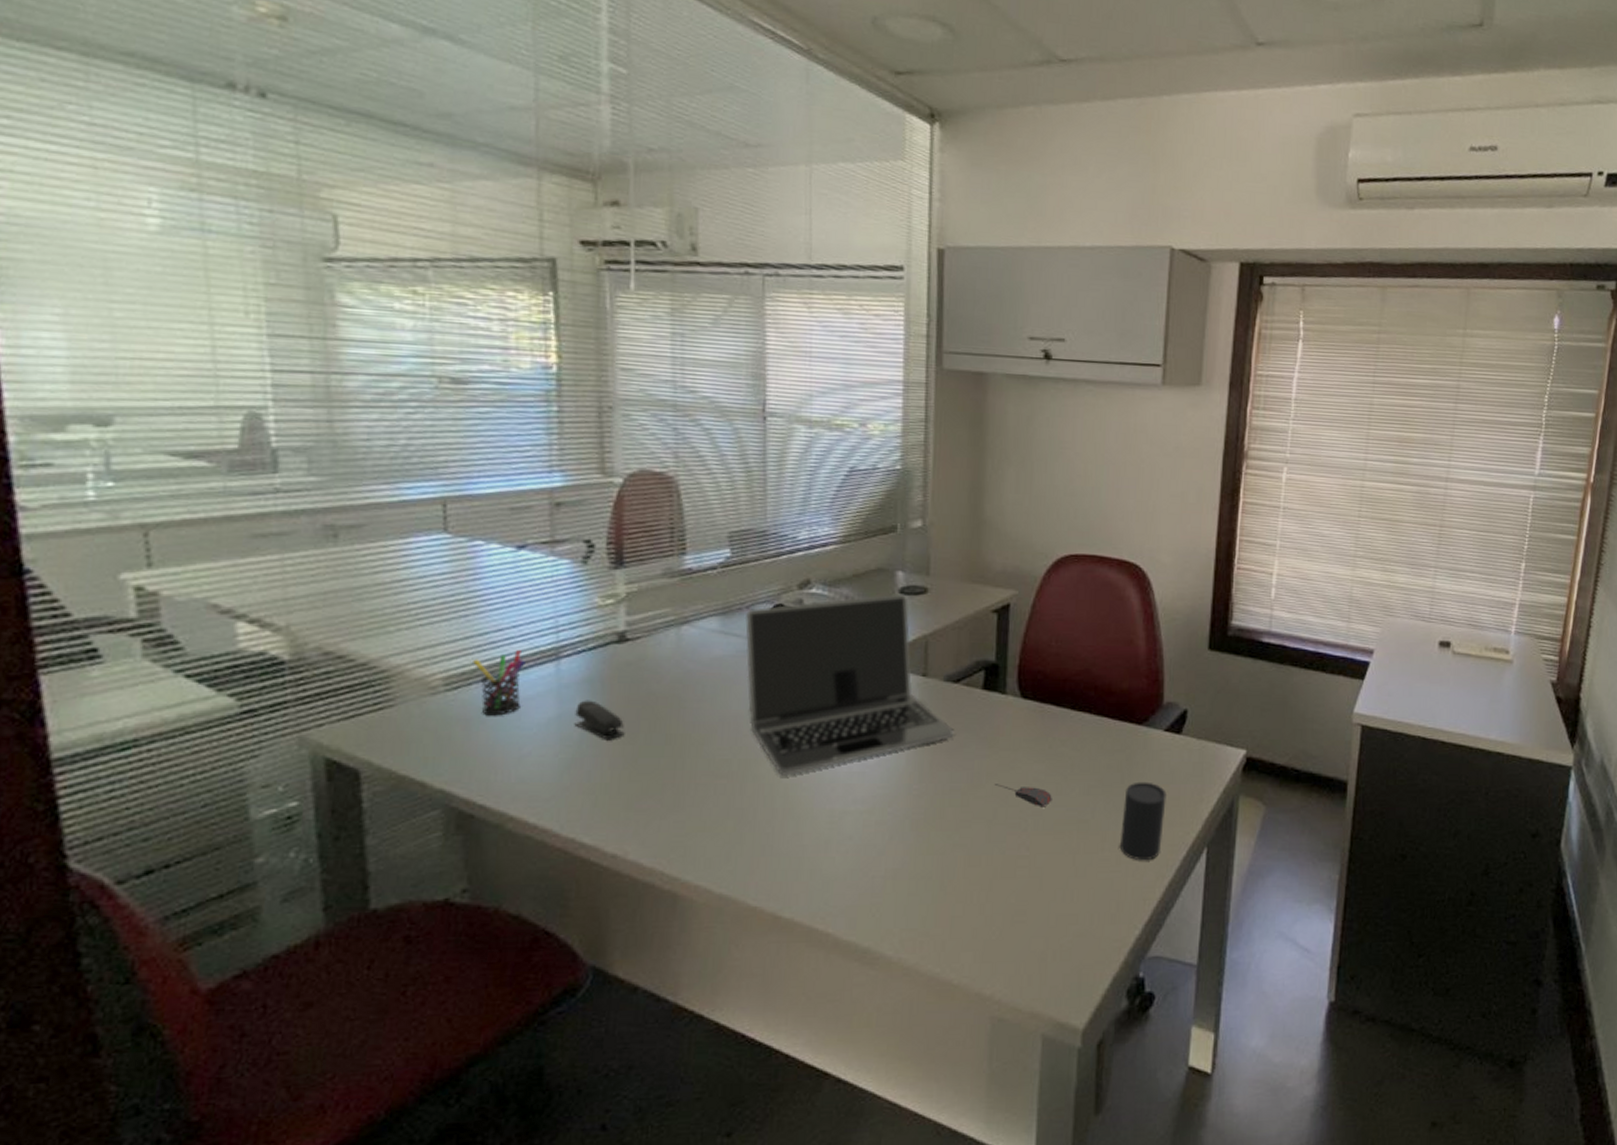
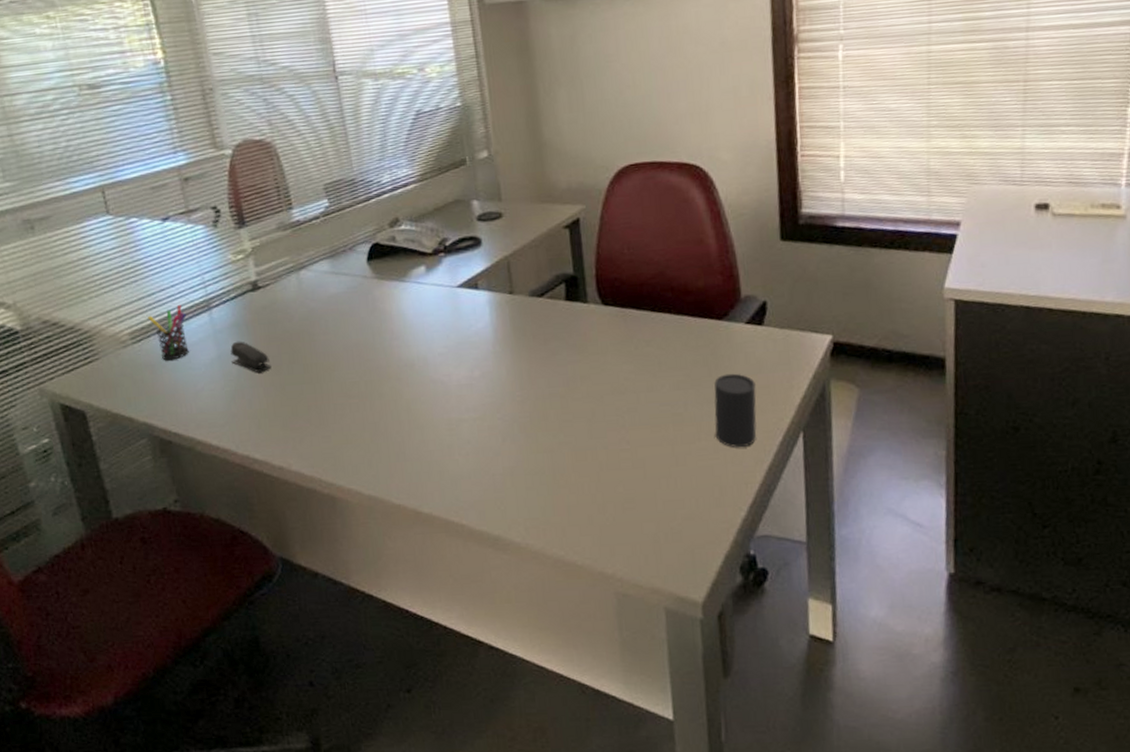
laptop: present [744,594,954,776] -> none [349,221,545,392]
computer mouse: present [994,784,1052,808] -> none [589,386,645,404]

